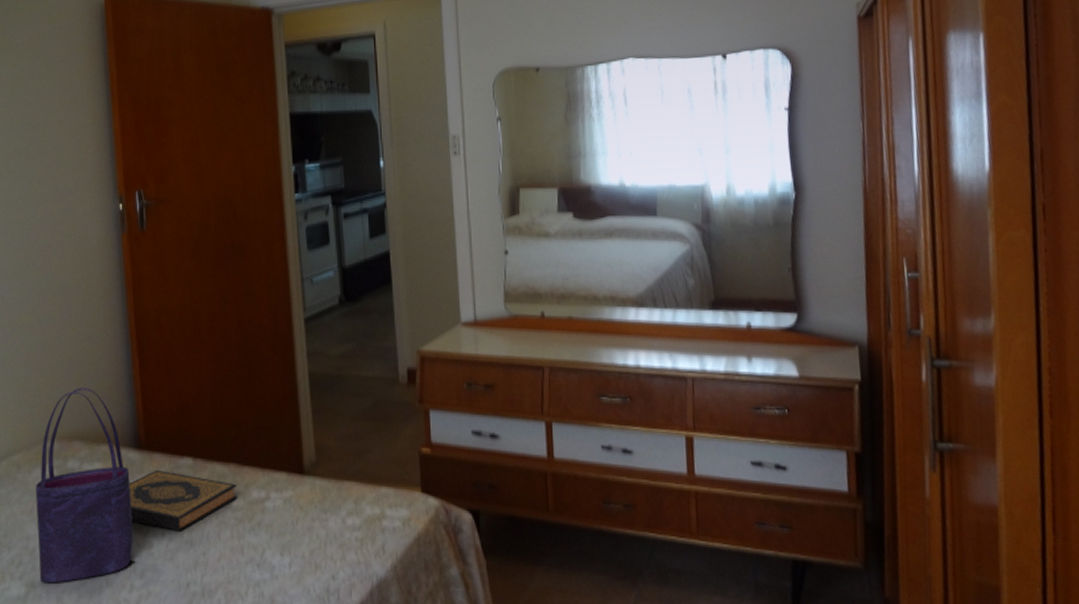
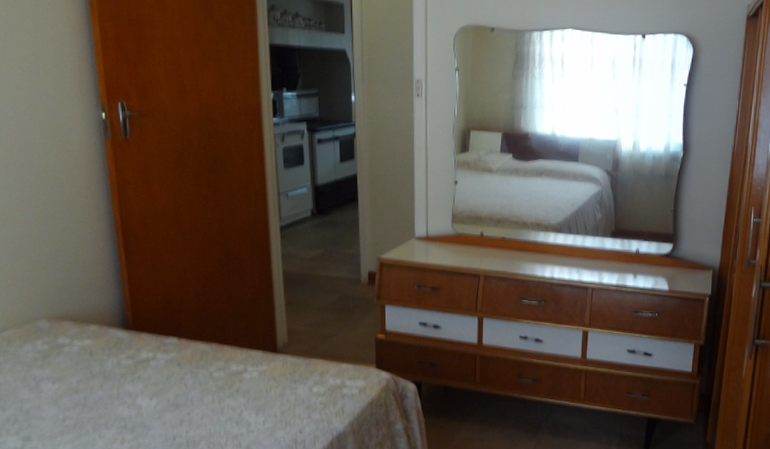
tote bag: present [35,388,133,583] -> none [27,276,124,438]
hardback book: present [129,469,237,531] -> none [118,346,218,396]

